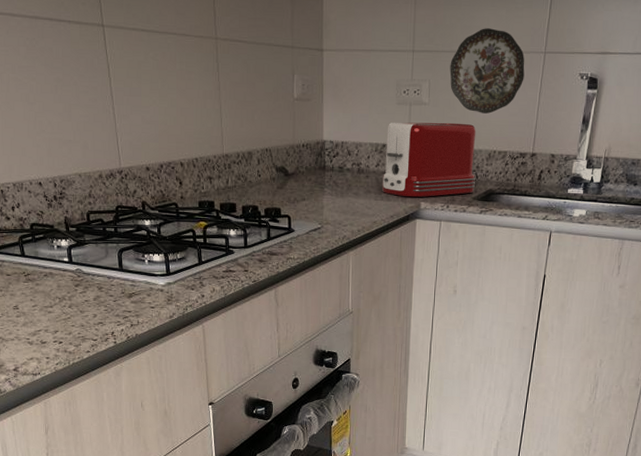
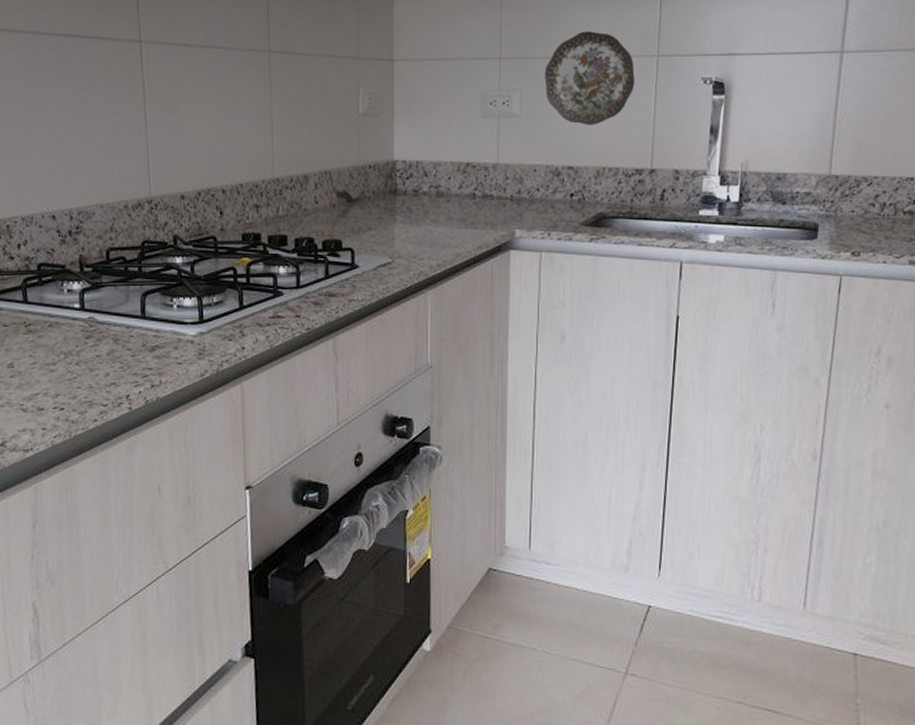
toaster: present [381,122,476,198] -> none [466,136,582,224]

